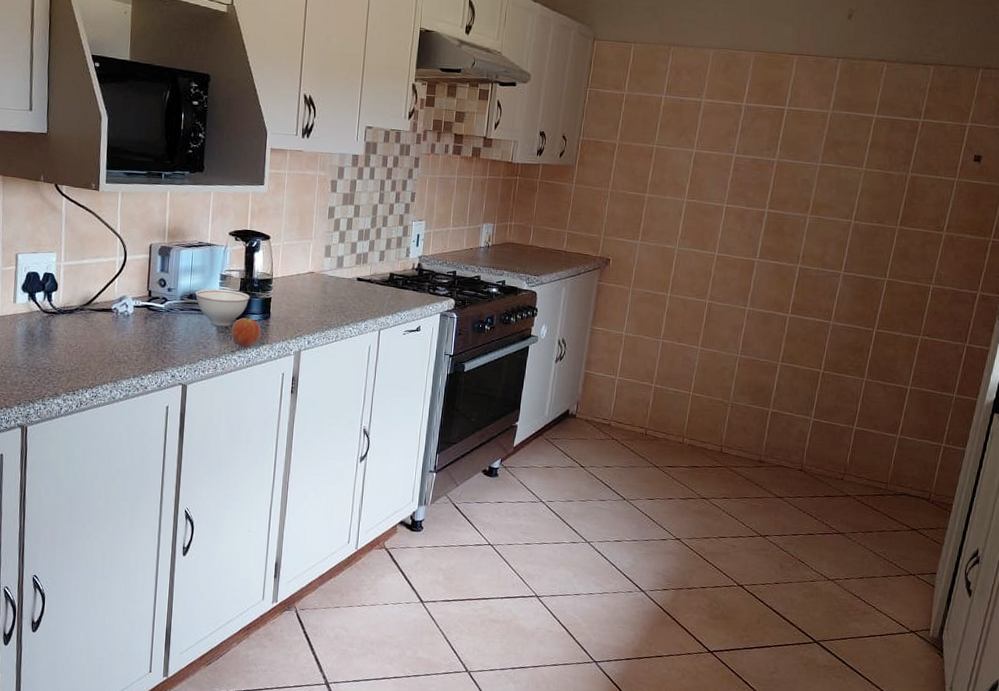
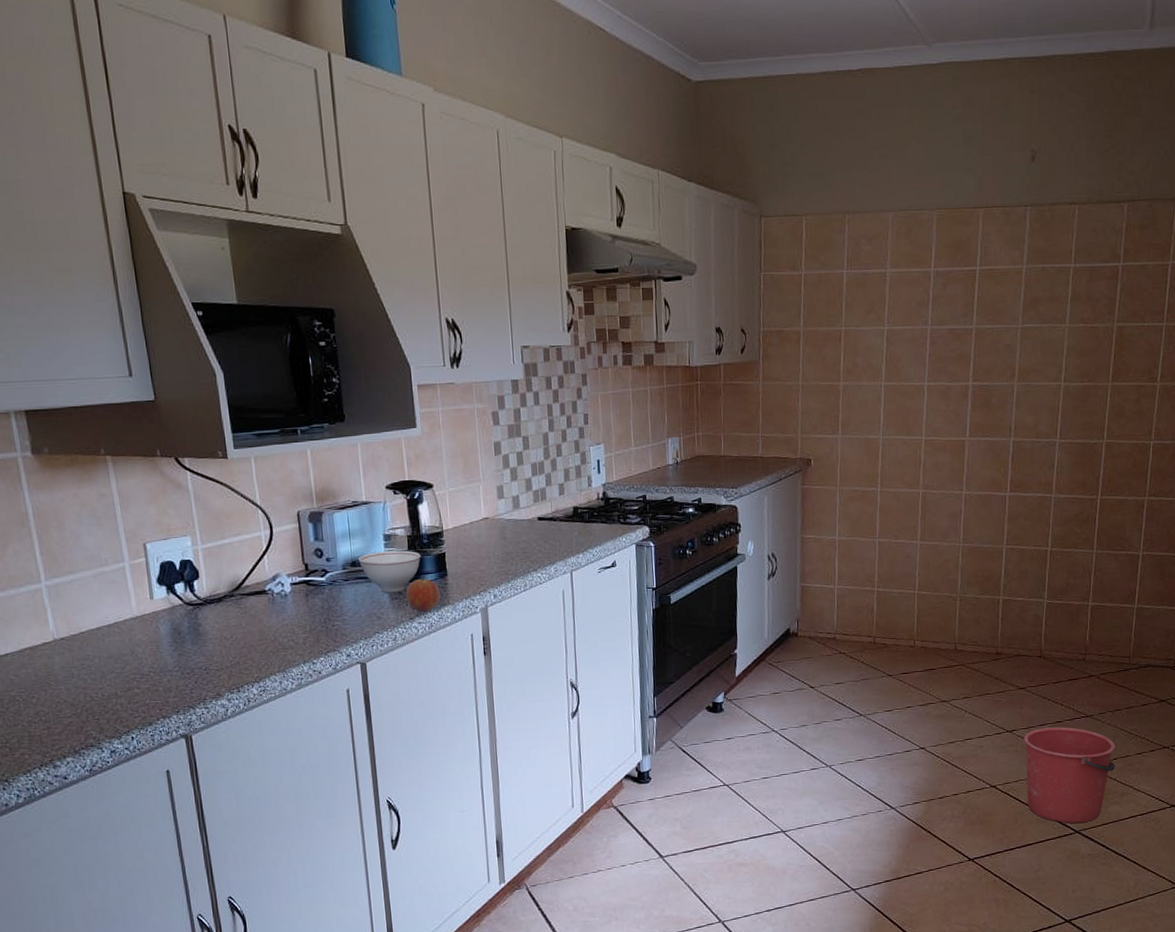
bucket: none [771,537,863,634] -> present [1023,727,1115,824]

